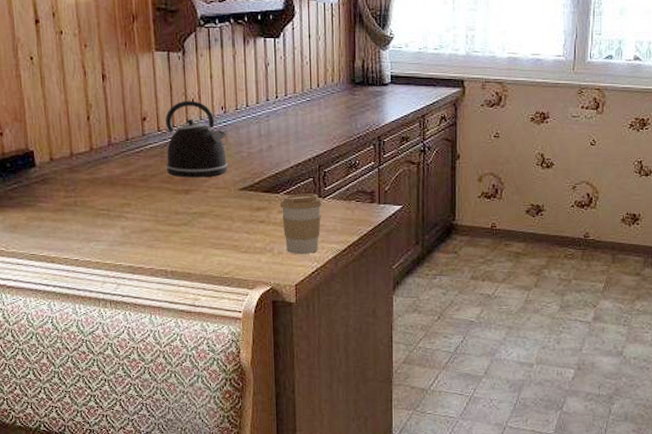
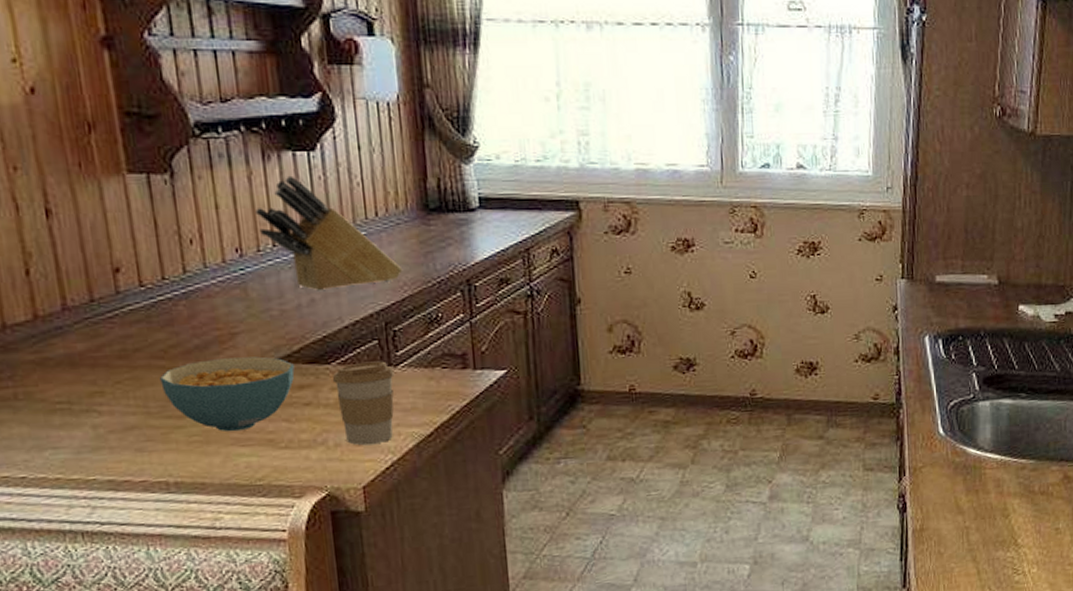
kettle: present [165,100,228,178] -> none [149,241,251,350]
cereal bowl: none [166,185,255,238] -> present [160,356,295,432]
knife block: none [237,55,334,140] -> present [256,175,403,292]

